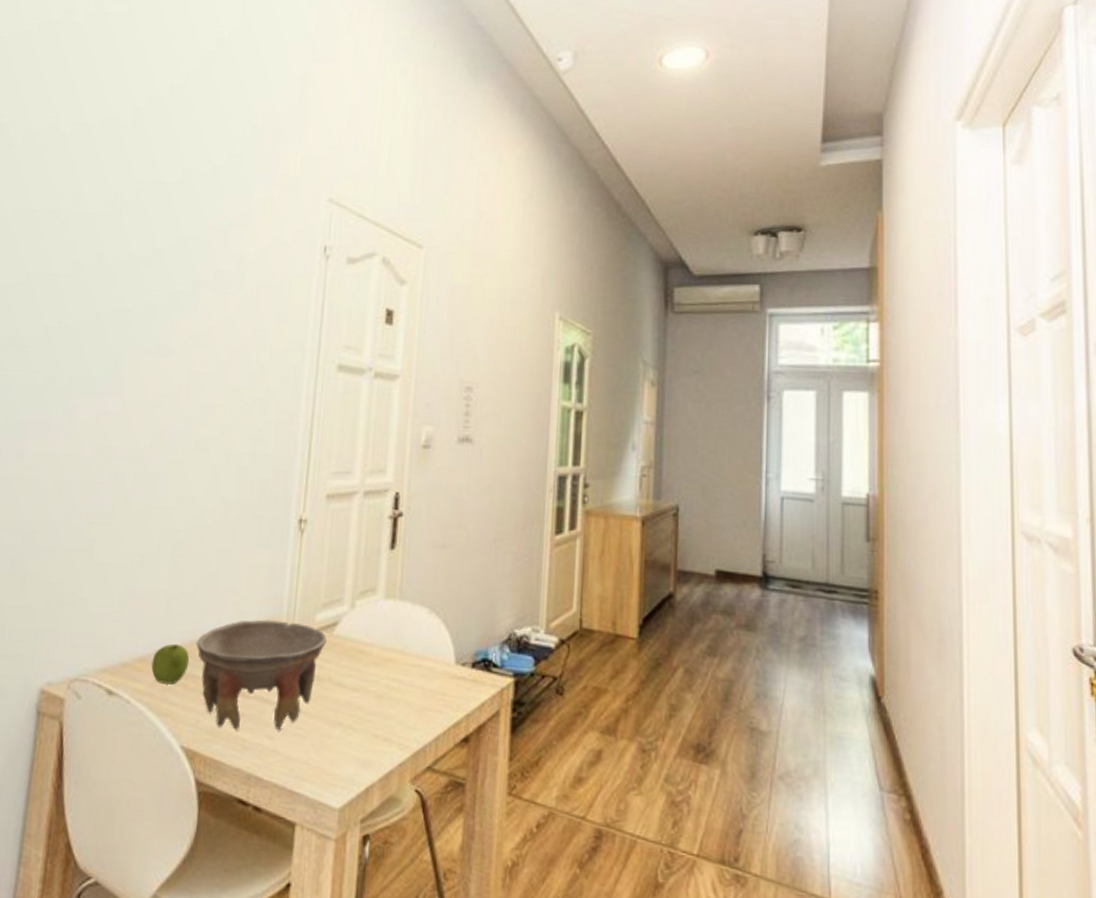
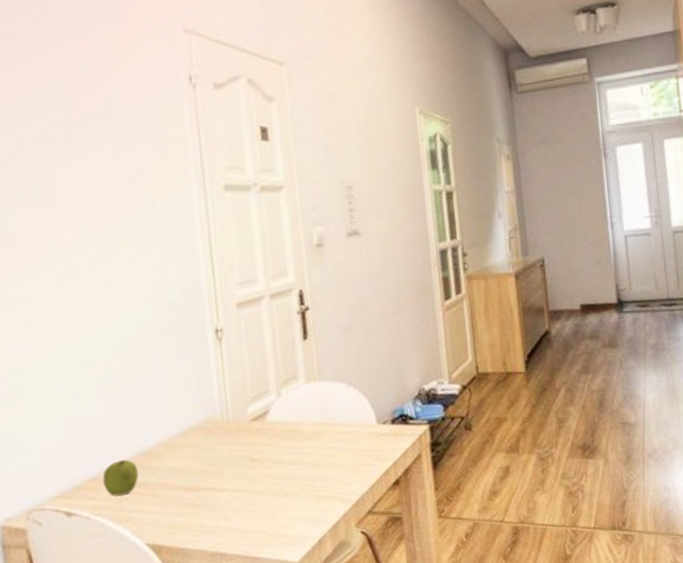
bowl: present [196,619,328,731] -> none [141,418,262,521]

